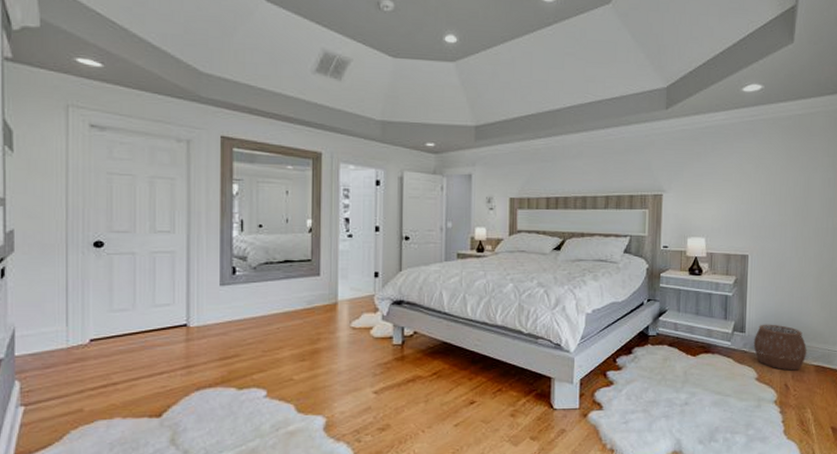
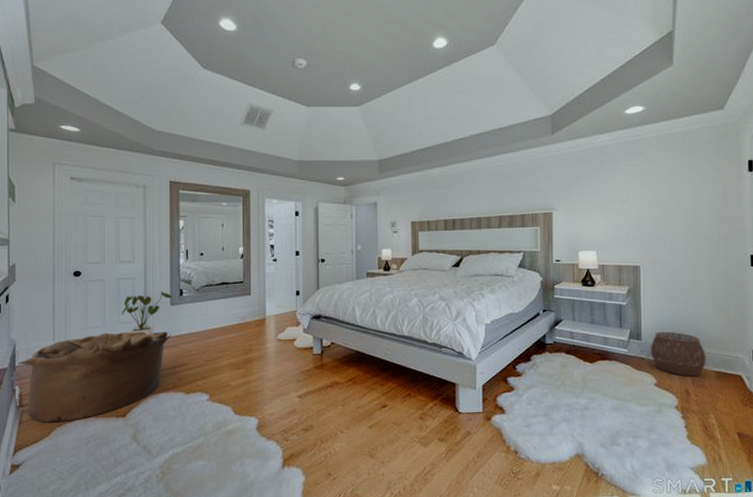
bean bag chair: none [17,316,221,425] -> present [17,332,171,423]
house plant: none [157,268,223,319] -> present [122,291,172,334]

